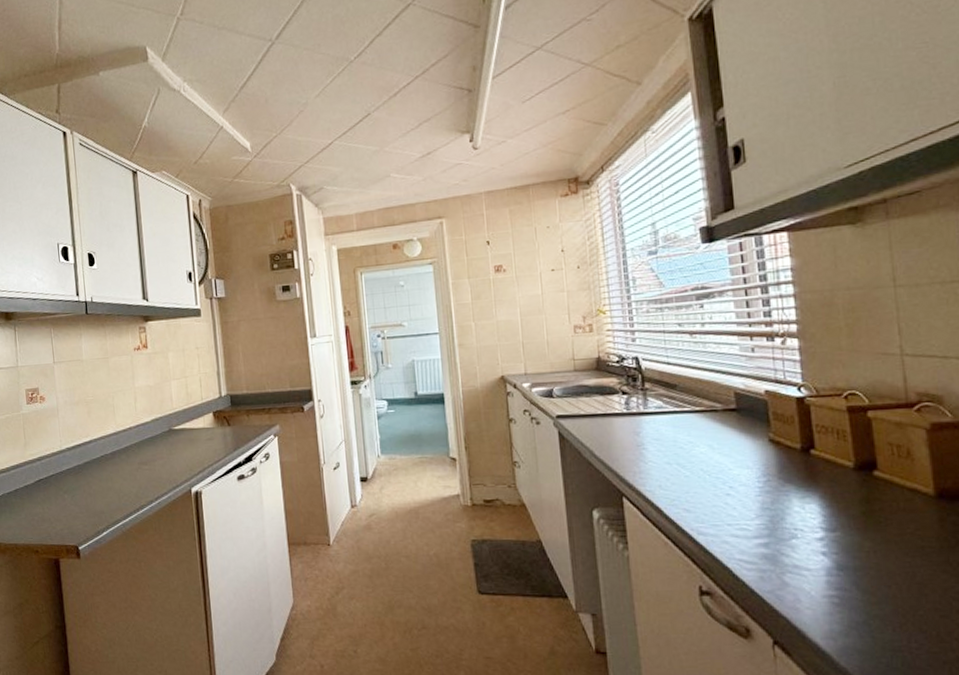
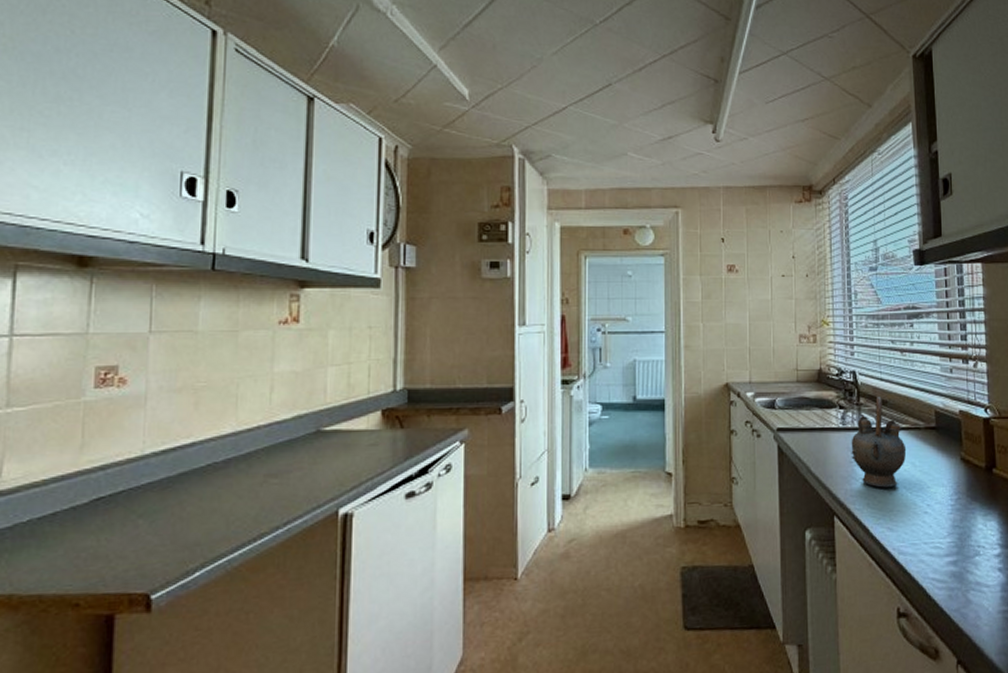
teapot: none [637,381,702,470] -> present [851,397,907,488]

